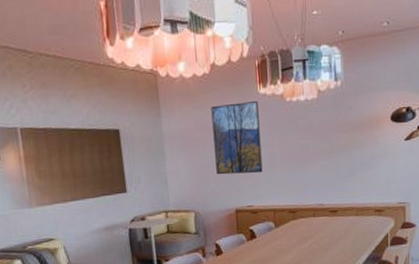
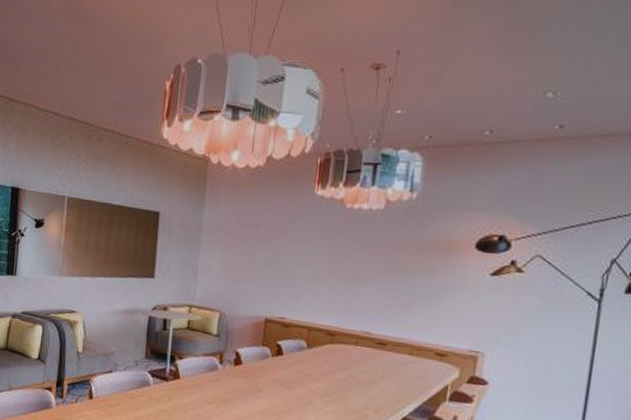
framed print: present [211,101,263,175] -> none [252,201,312,283]

